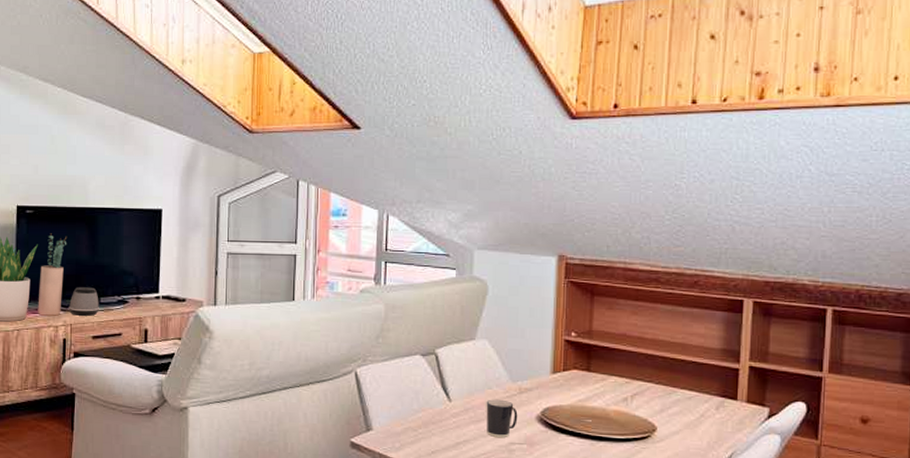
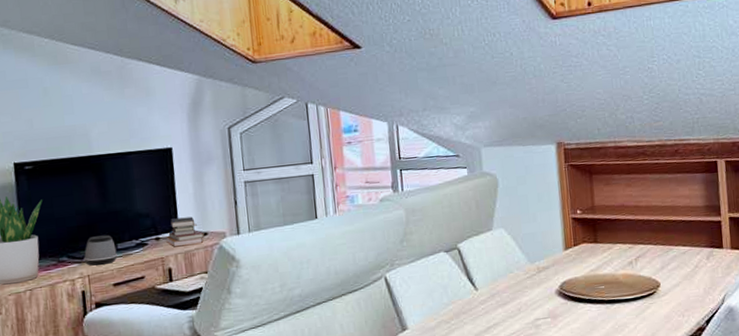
vase: present [38,233,67,317] -> none [47,186,76,272]
books: none [146,280,183,310] -> present [166,216,205,247]
mug: present [486,399,518,437] -> none [509,280,540,316]

